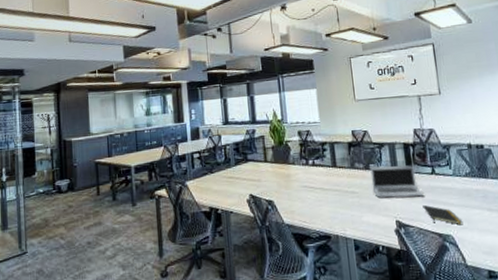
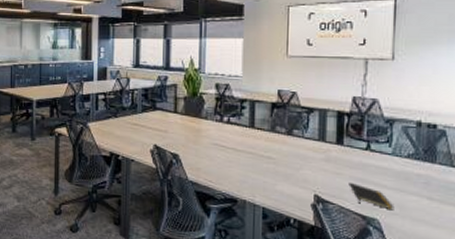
laptop: present [370,165,424,198] -> none [292,133,352,173]

